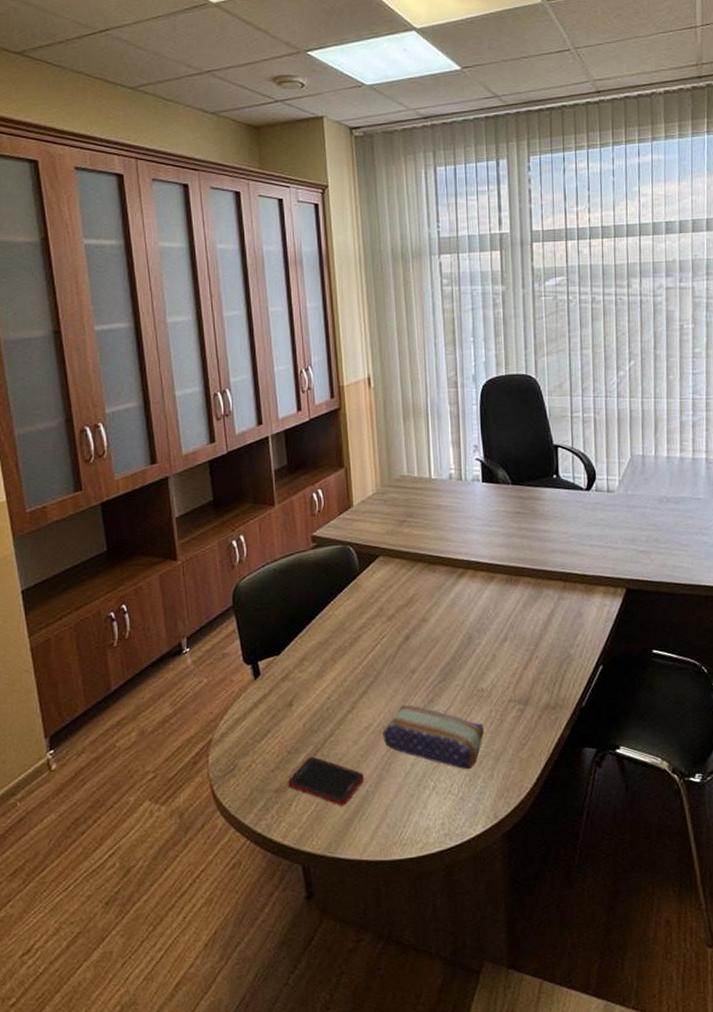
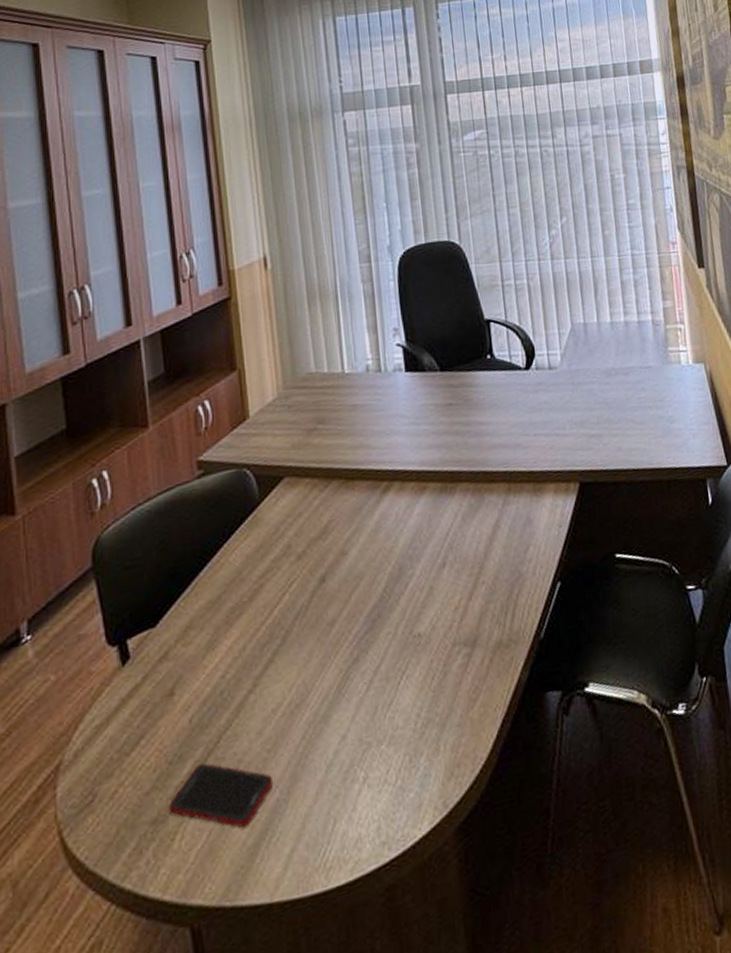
pencil case: present [383,704,484,770] -> none [295,669,425,747]

